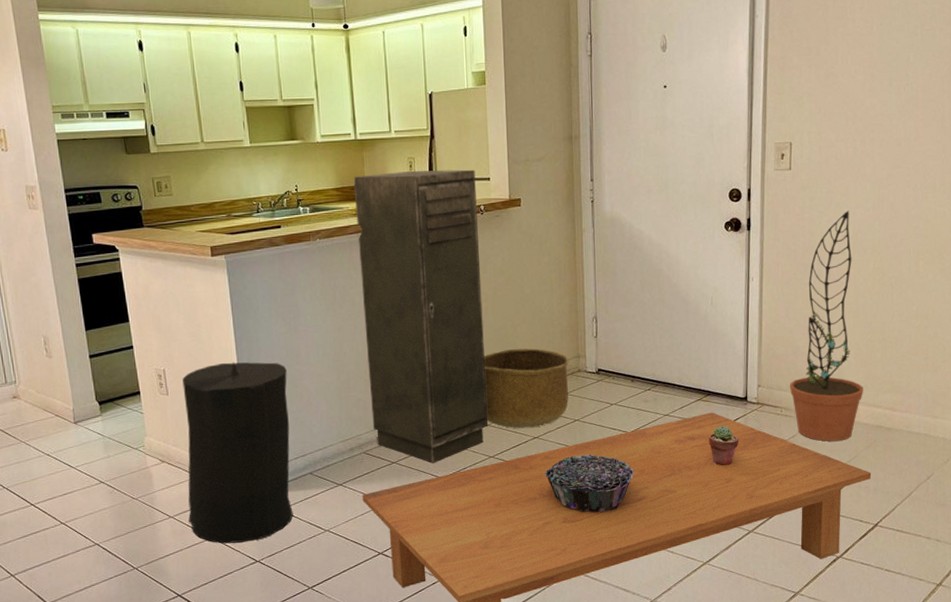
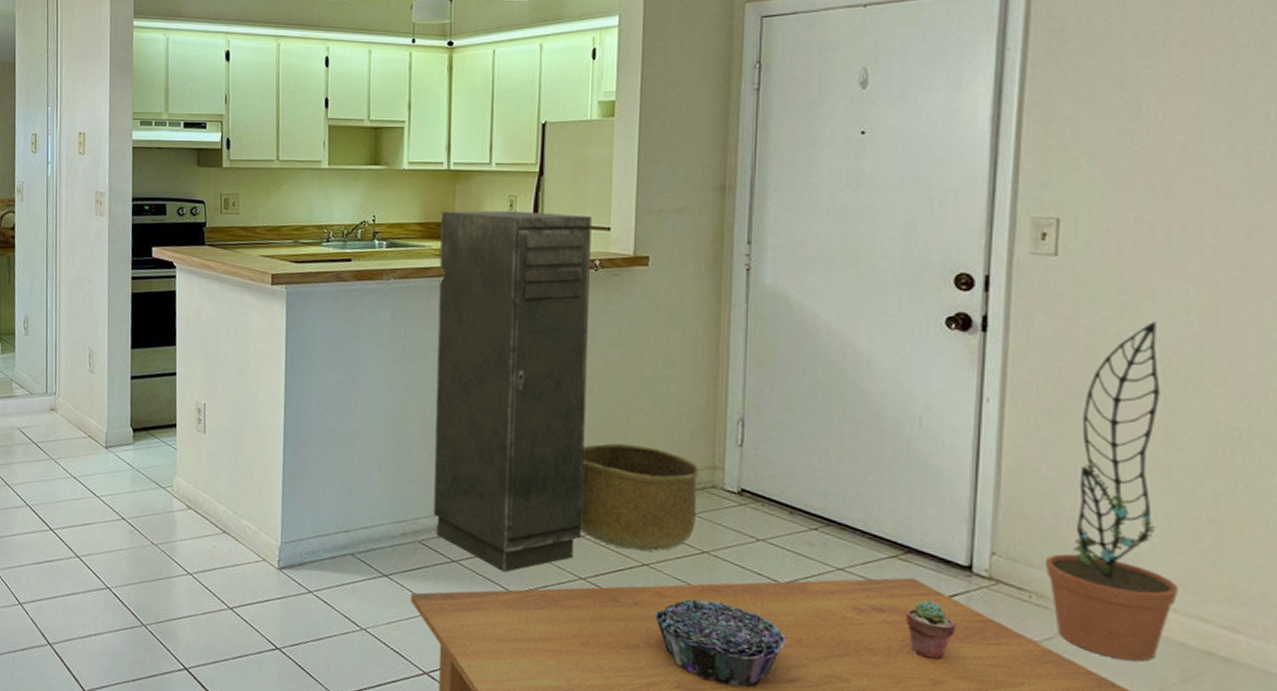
trash can: present [182,362,293,544] -> none [208,406,339,623]

